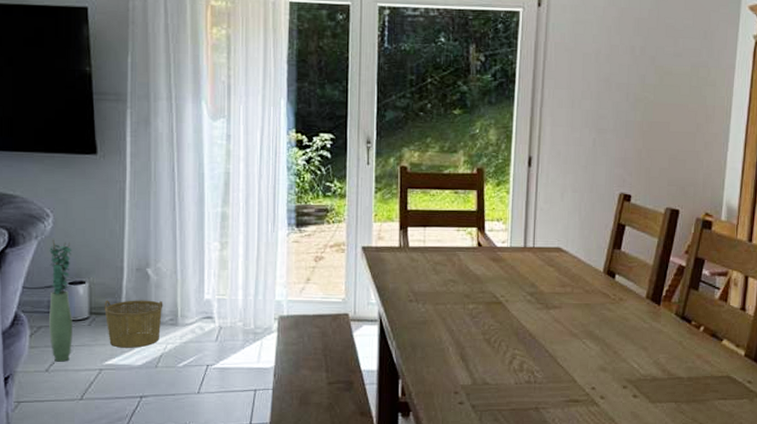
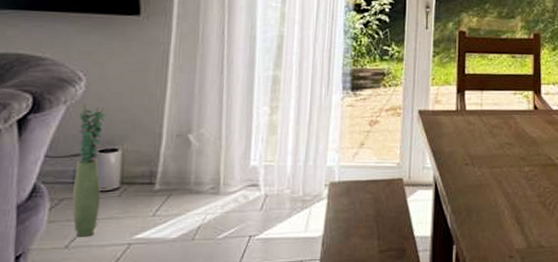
basket: present [104,300,163,348] -> none [138,168,205,220]

